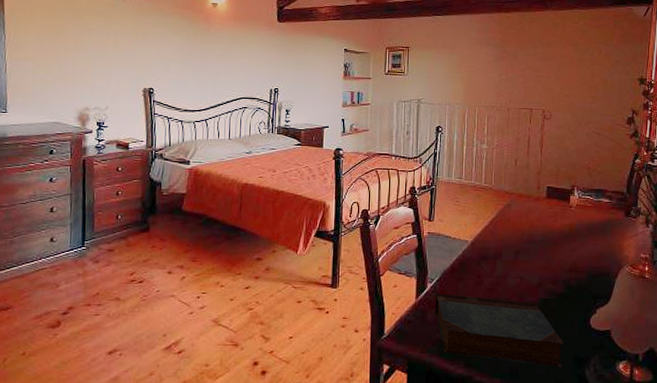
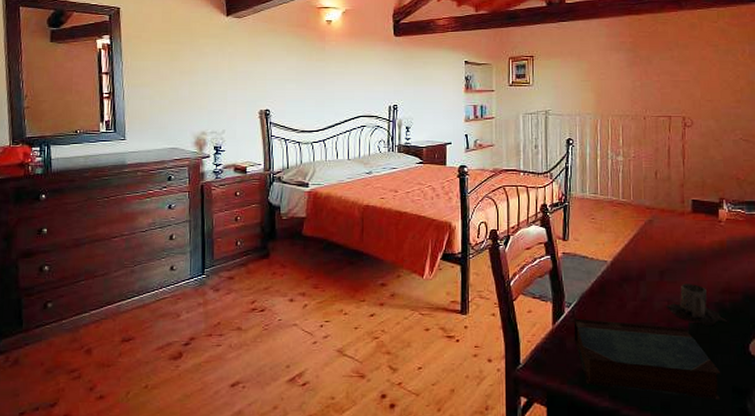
mug: none [518,263,572,302] -> present [665,284,727,327]

